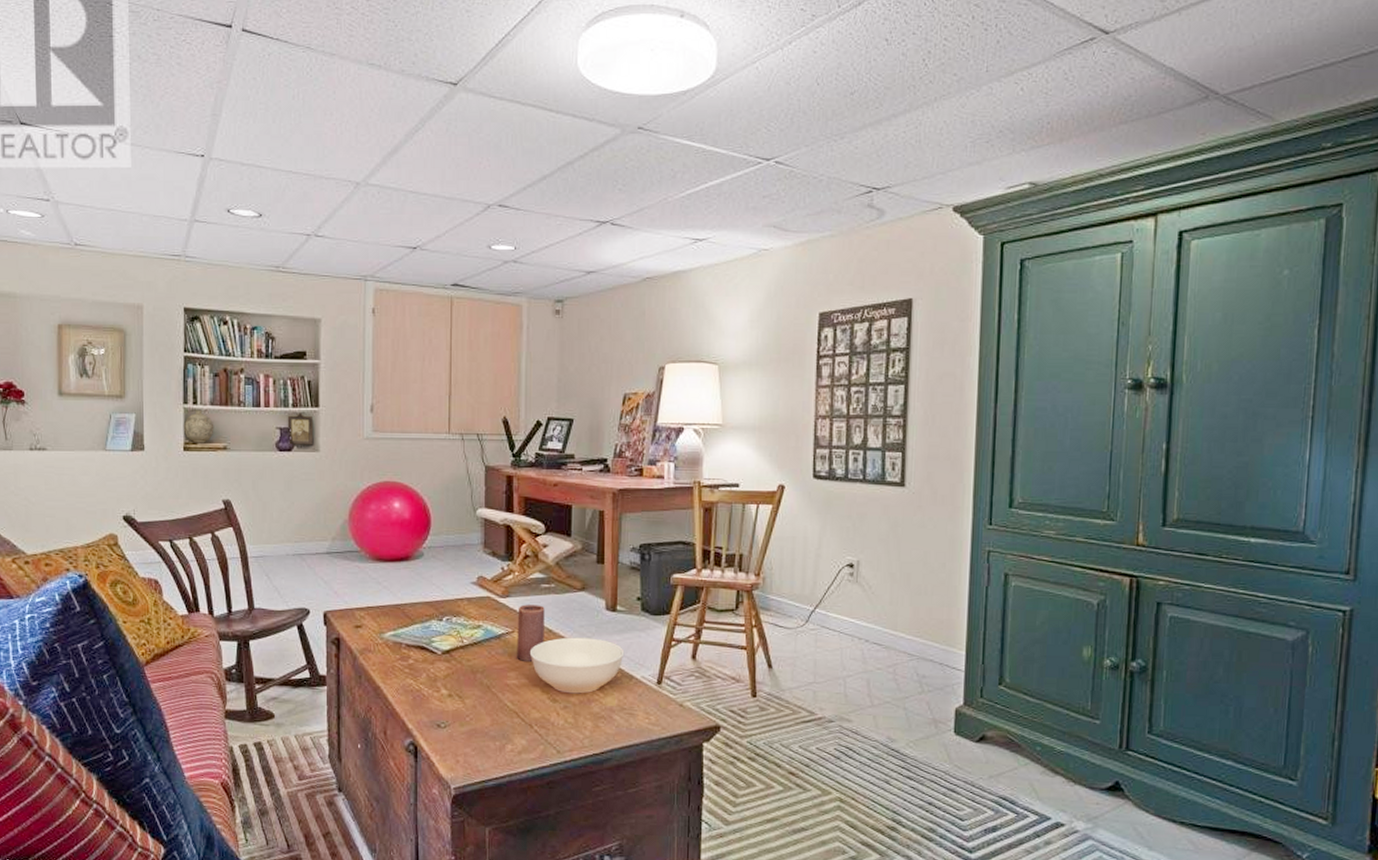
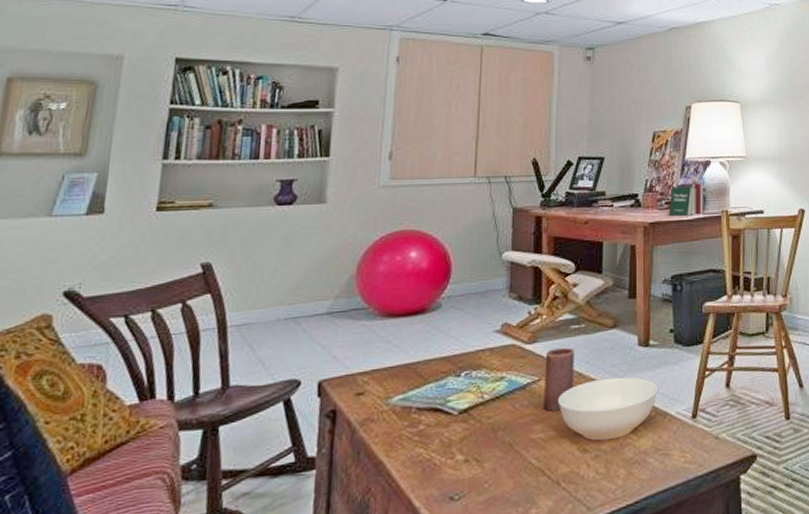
decorative vase: present [183,409,214,443] -> none [159,164,200,202]
photo frame: present [287,412,312,445] -> none [288,163,321,198]
books: none [638,450,676,486] -> present [668,183,704,217]

